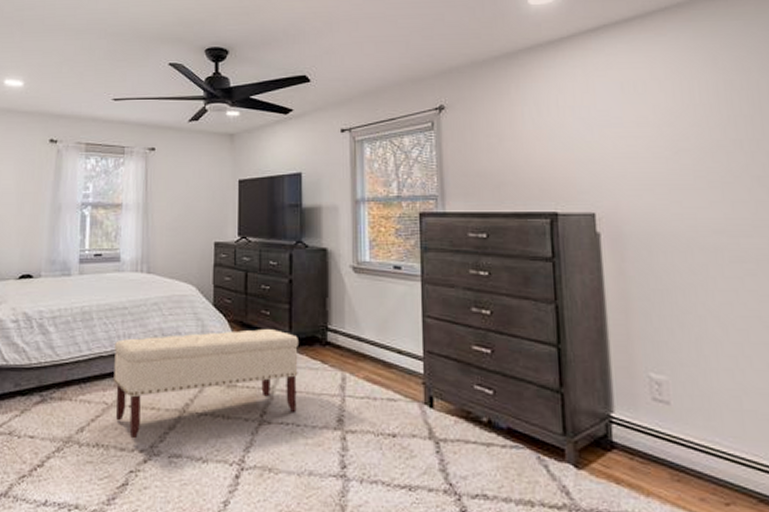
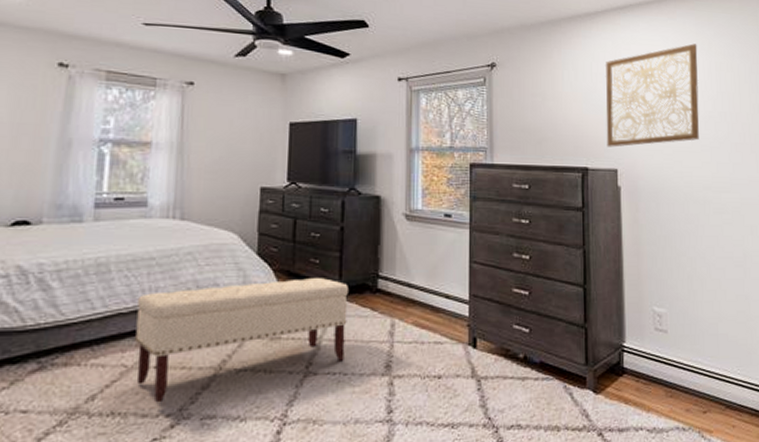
wall art: none [575,61,705,189] -> present [605,43,699,147]

